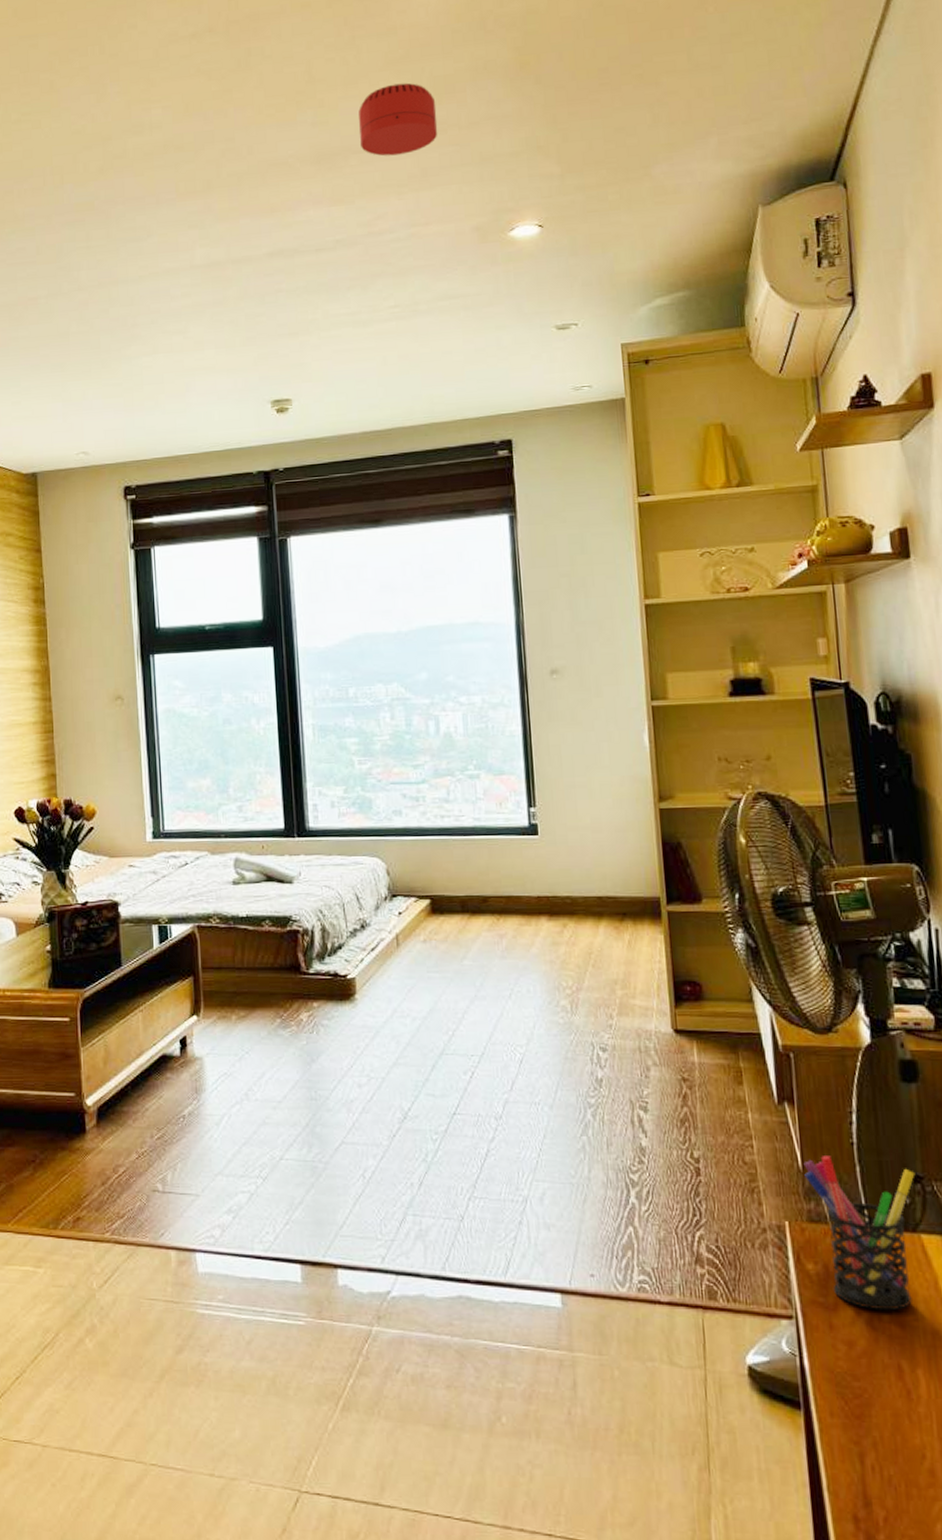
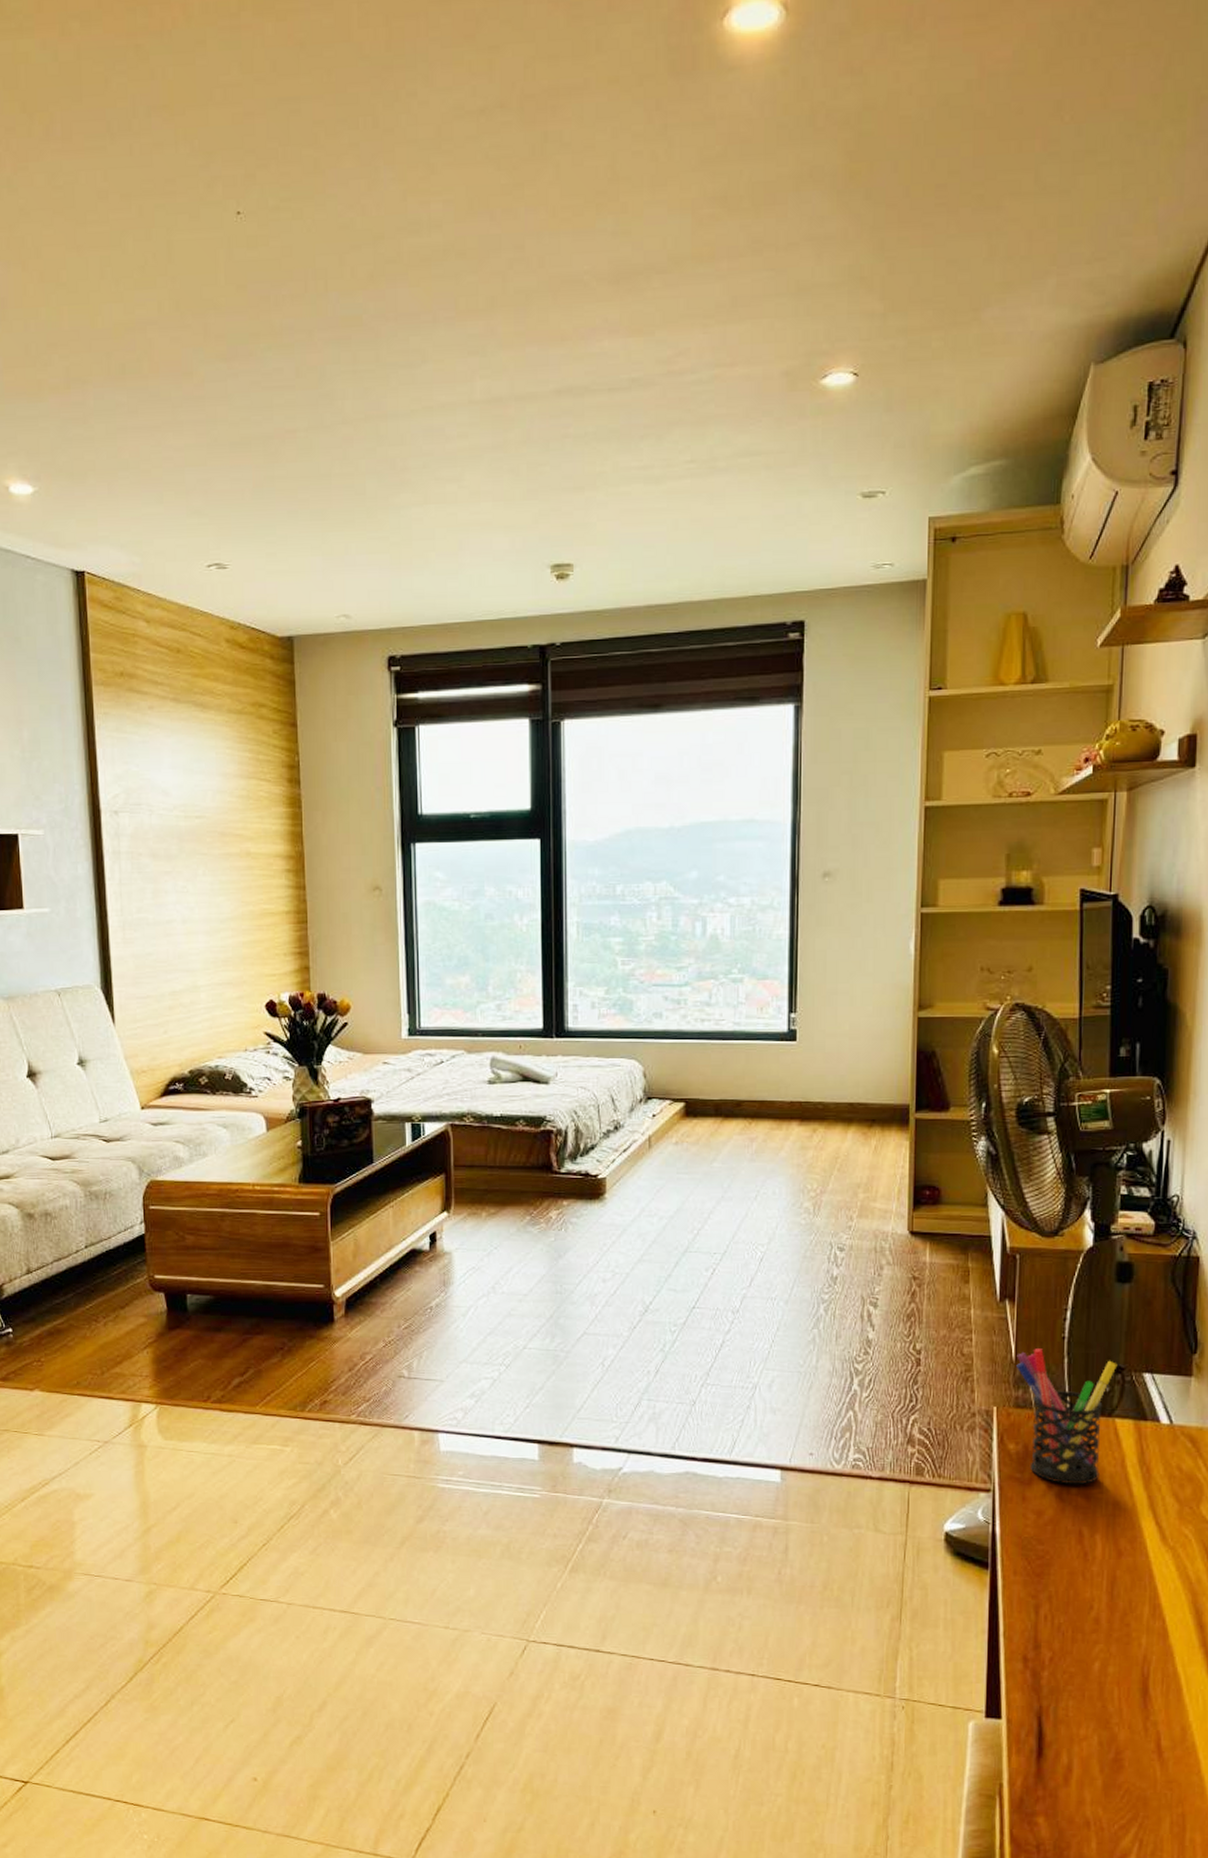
smoke detector: present [357,82,438,157] -> none [664,188,753,279]

